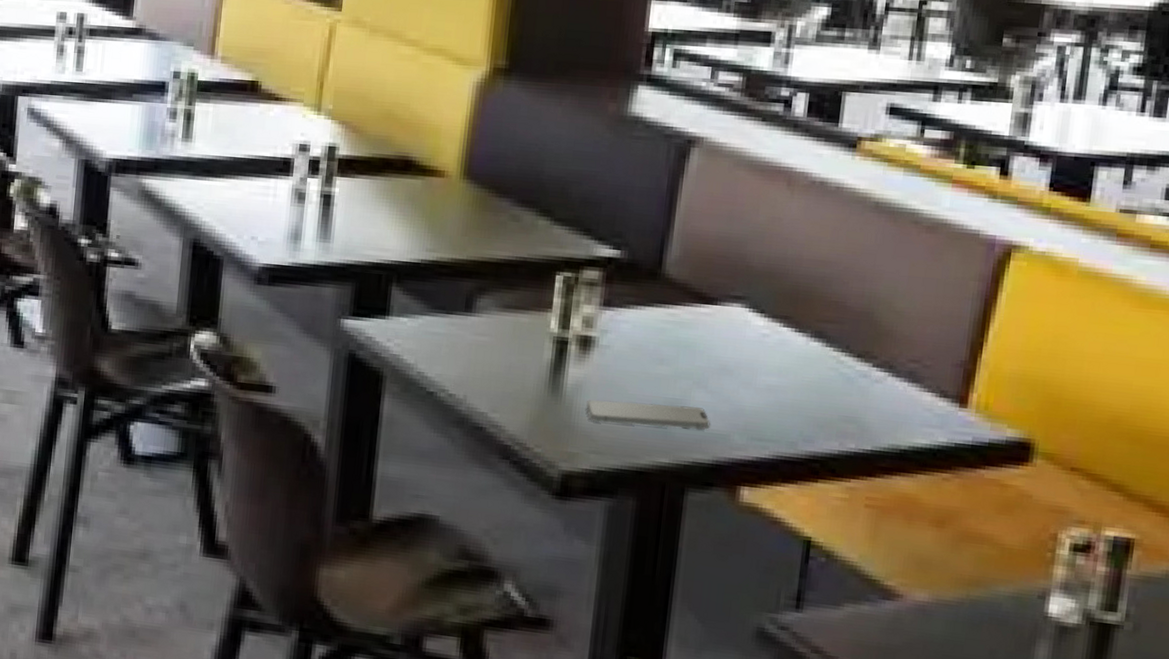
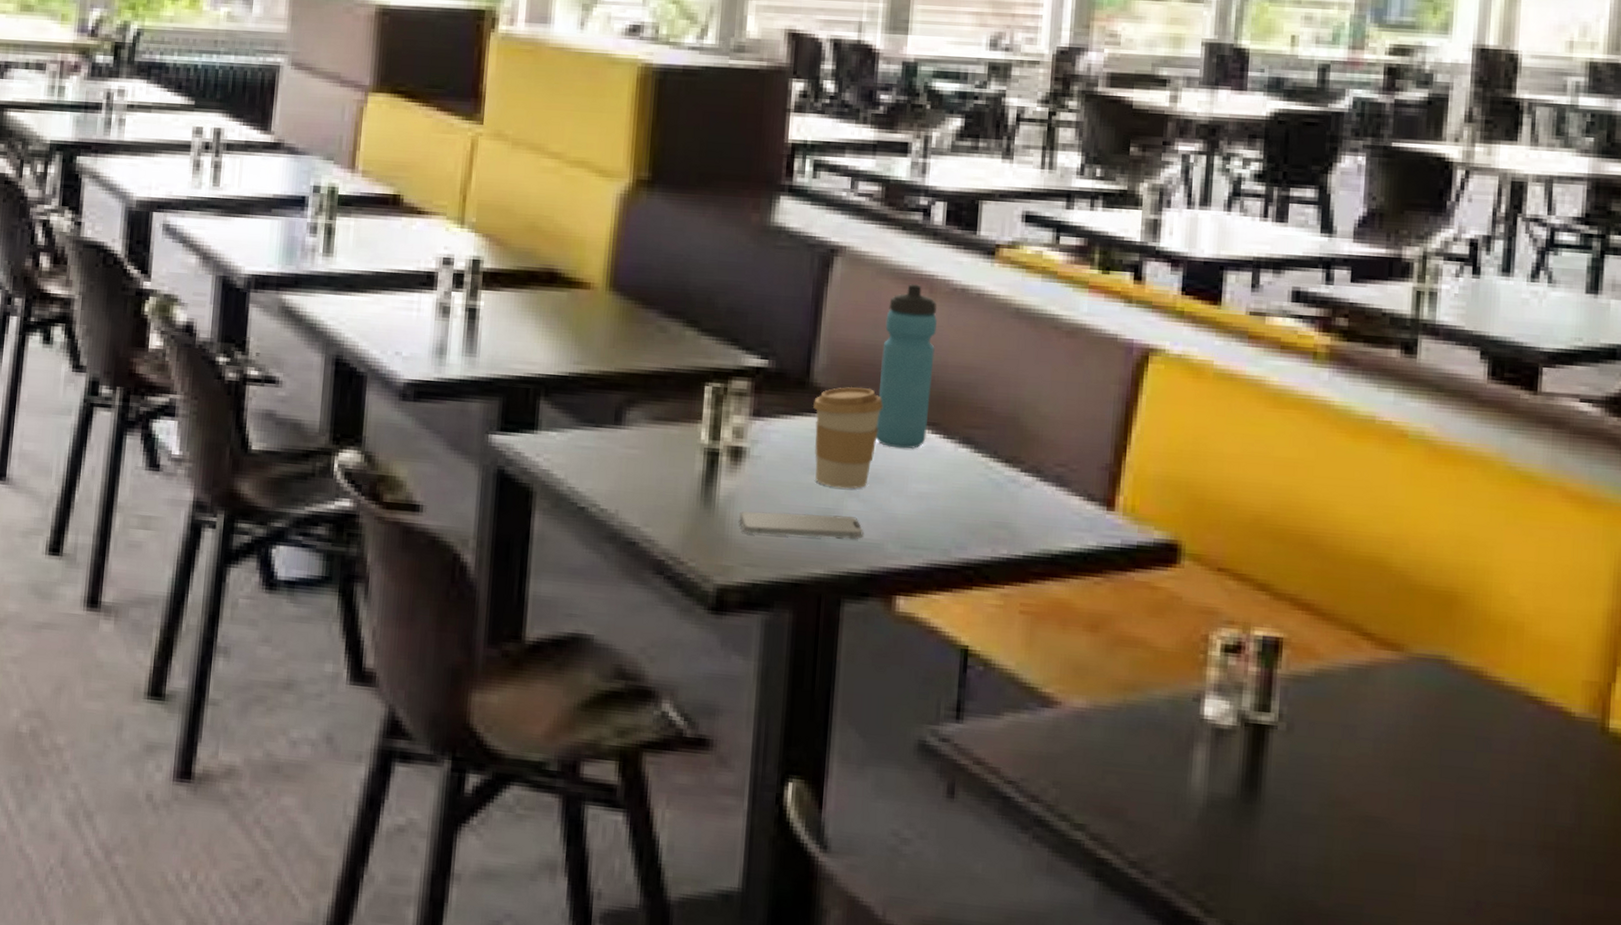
coffee cup: none [663,278,735,381] -> present [813,386,883,489]
water bottle: none [727,176,795,342] -> present [876,284,938,450]

